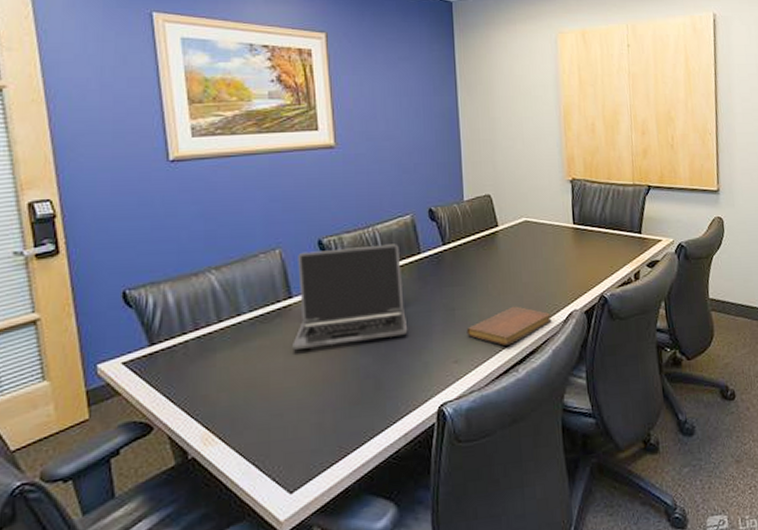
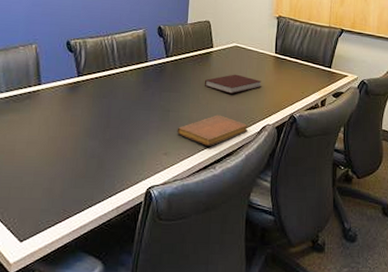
laptop: present [293,244,408,350] -> none [36,49,131,128]
notebook: none [493,254,562,279] -> present [205,74,262,94]

